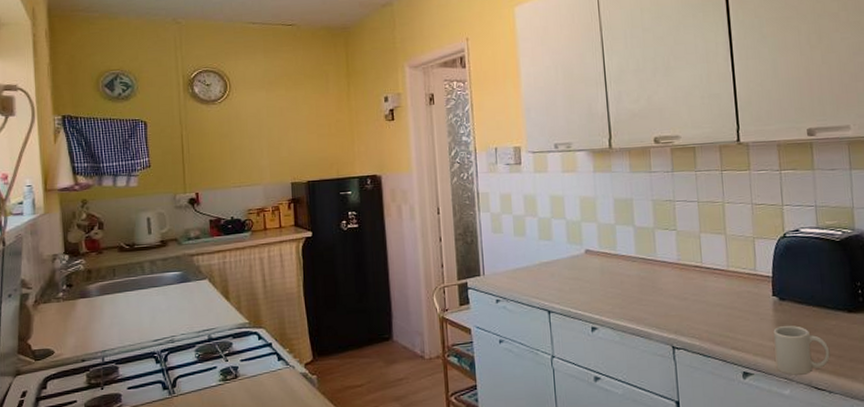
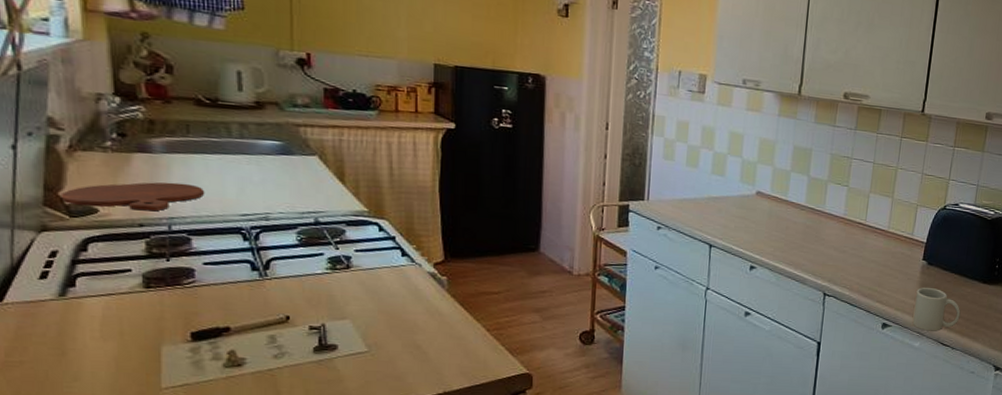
cutting board: none [29,319,126,350] -> present [61,182,204,212]

